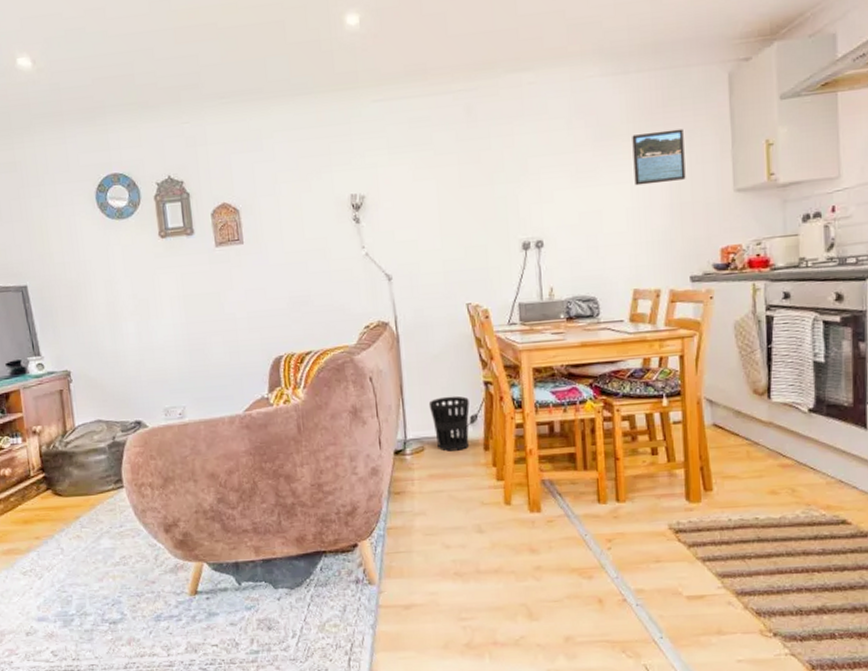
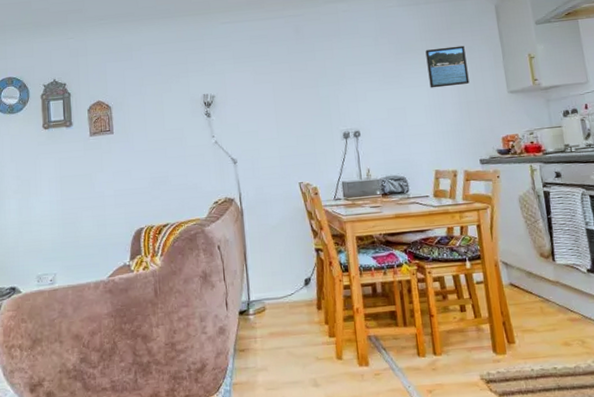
wastebasket: present [428,395,470,452] -> none [268,261,305,311]

